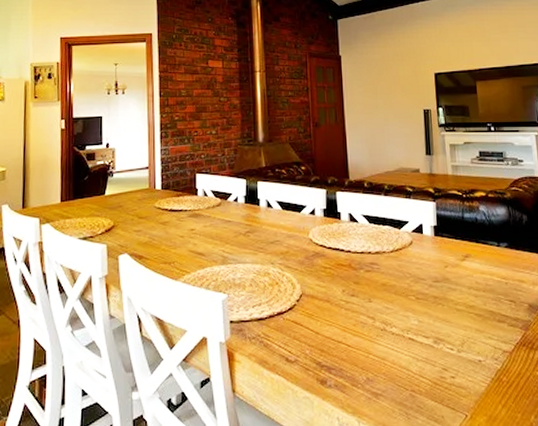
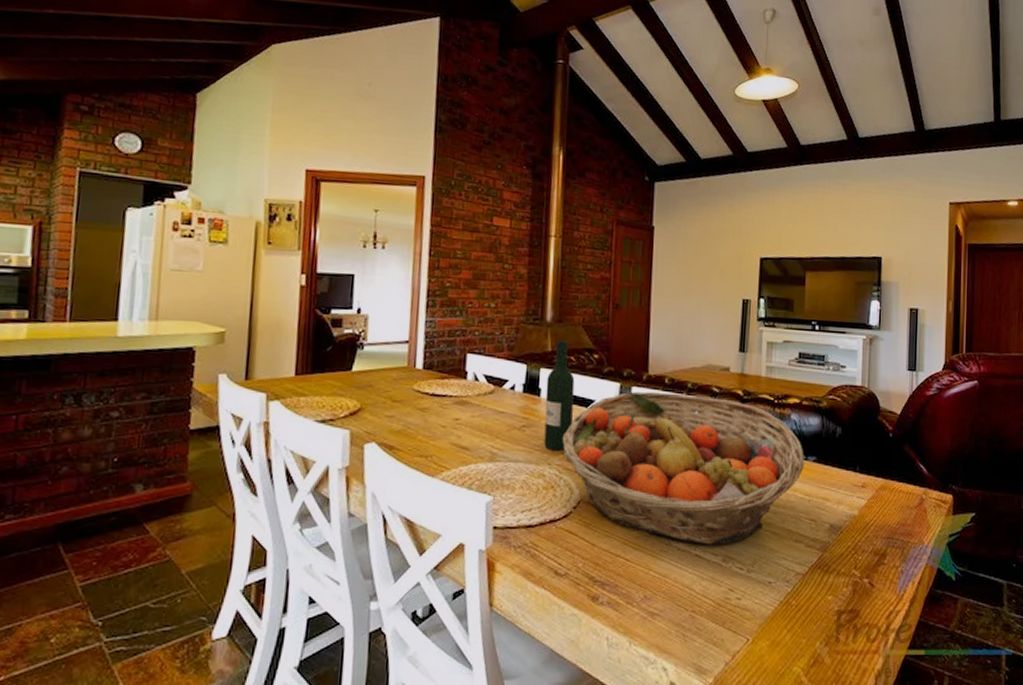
wine bottle: none [264,156,290,251] -> present [544,340,575,451]
fruit basket: none [281,195,498,329] -> present [562,391,804,545]

